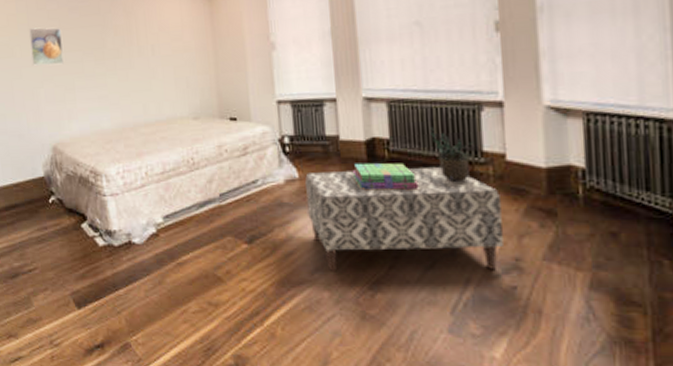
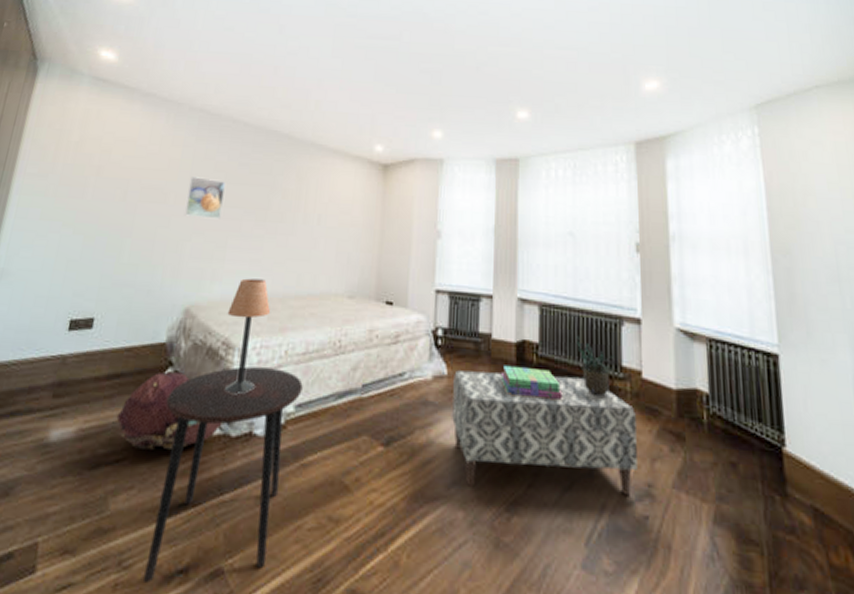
backpack: none [20,199,105,261] -> present [116,371,223,451]
side table: none [55,188,167,355] -> present [144,367,303,583]
table lamp: none [89,113,126,212] -> present [224,278,271,394]

